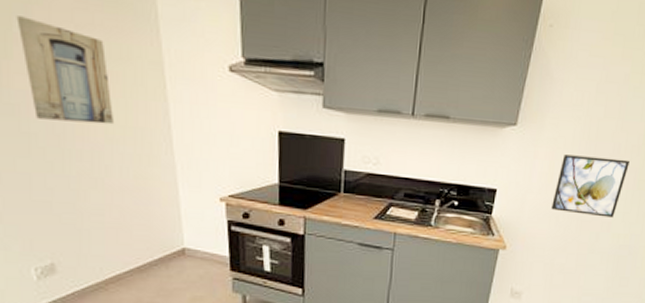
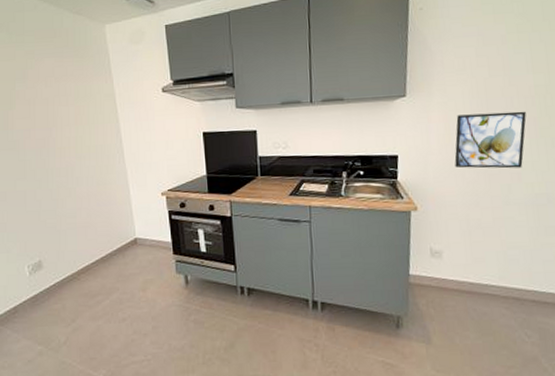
wall art: present [16,16,113,125] -> none [18,78,81,149]

